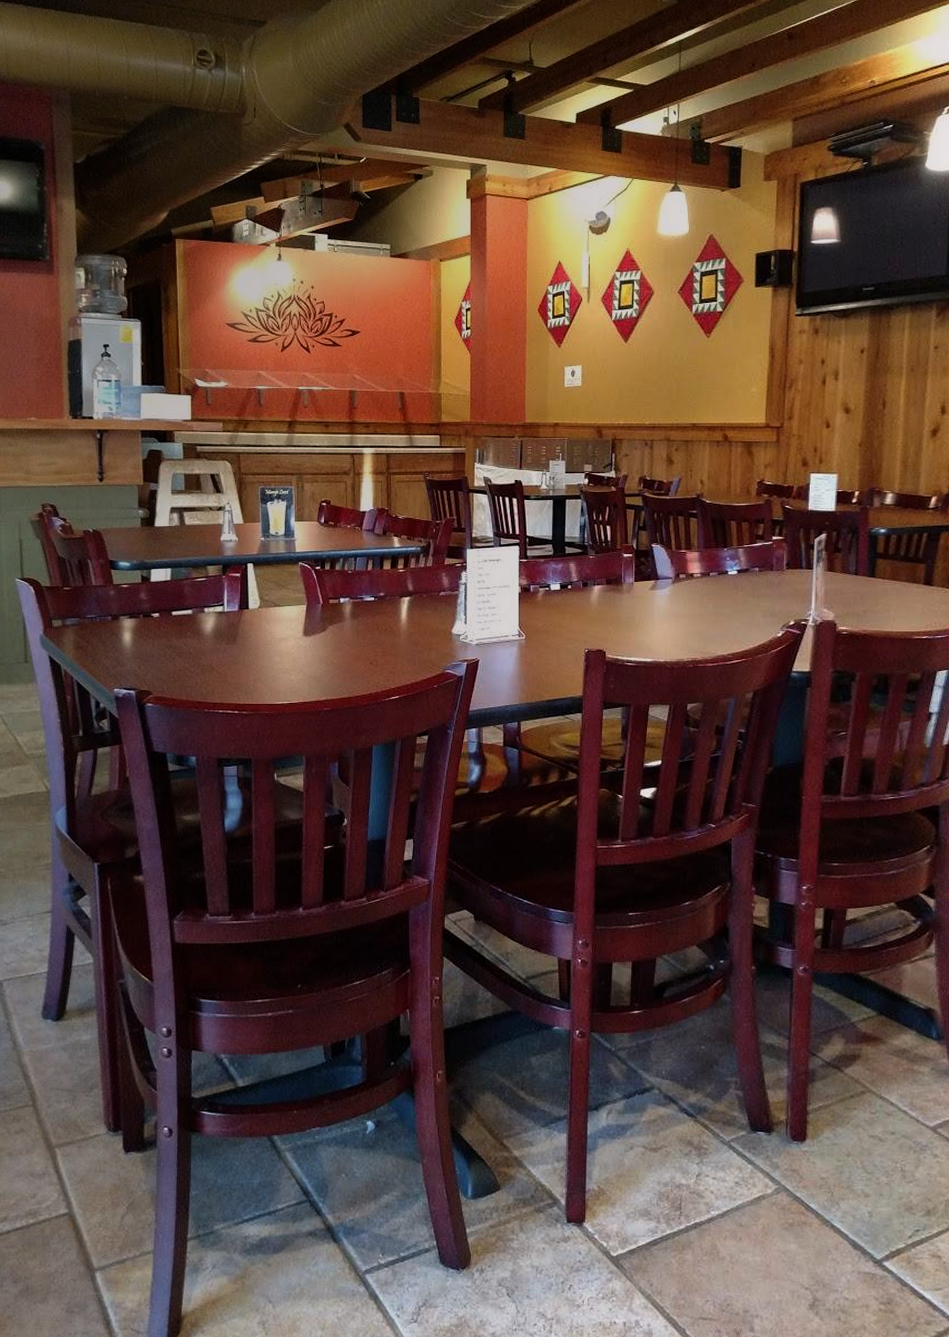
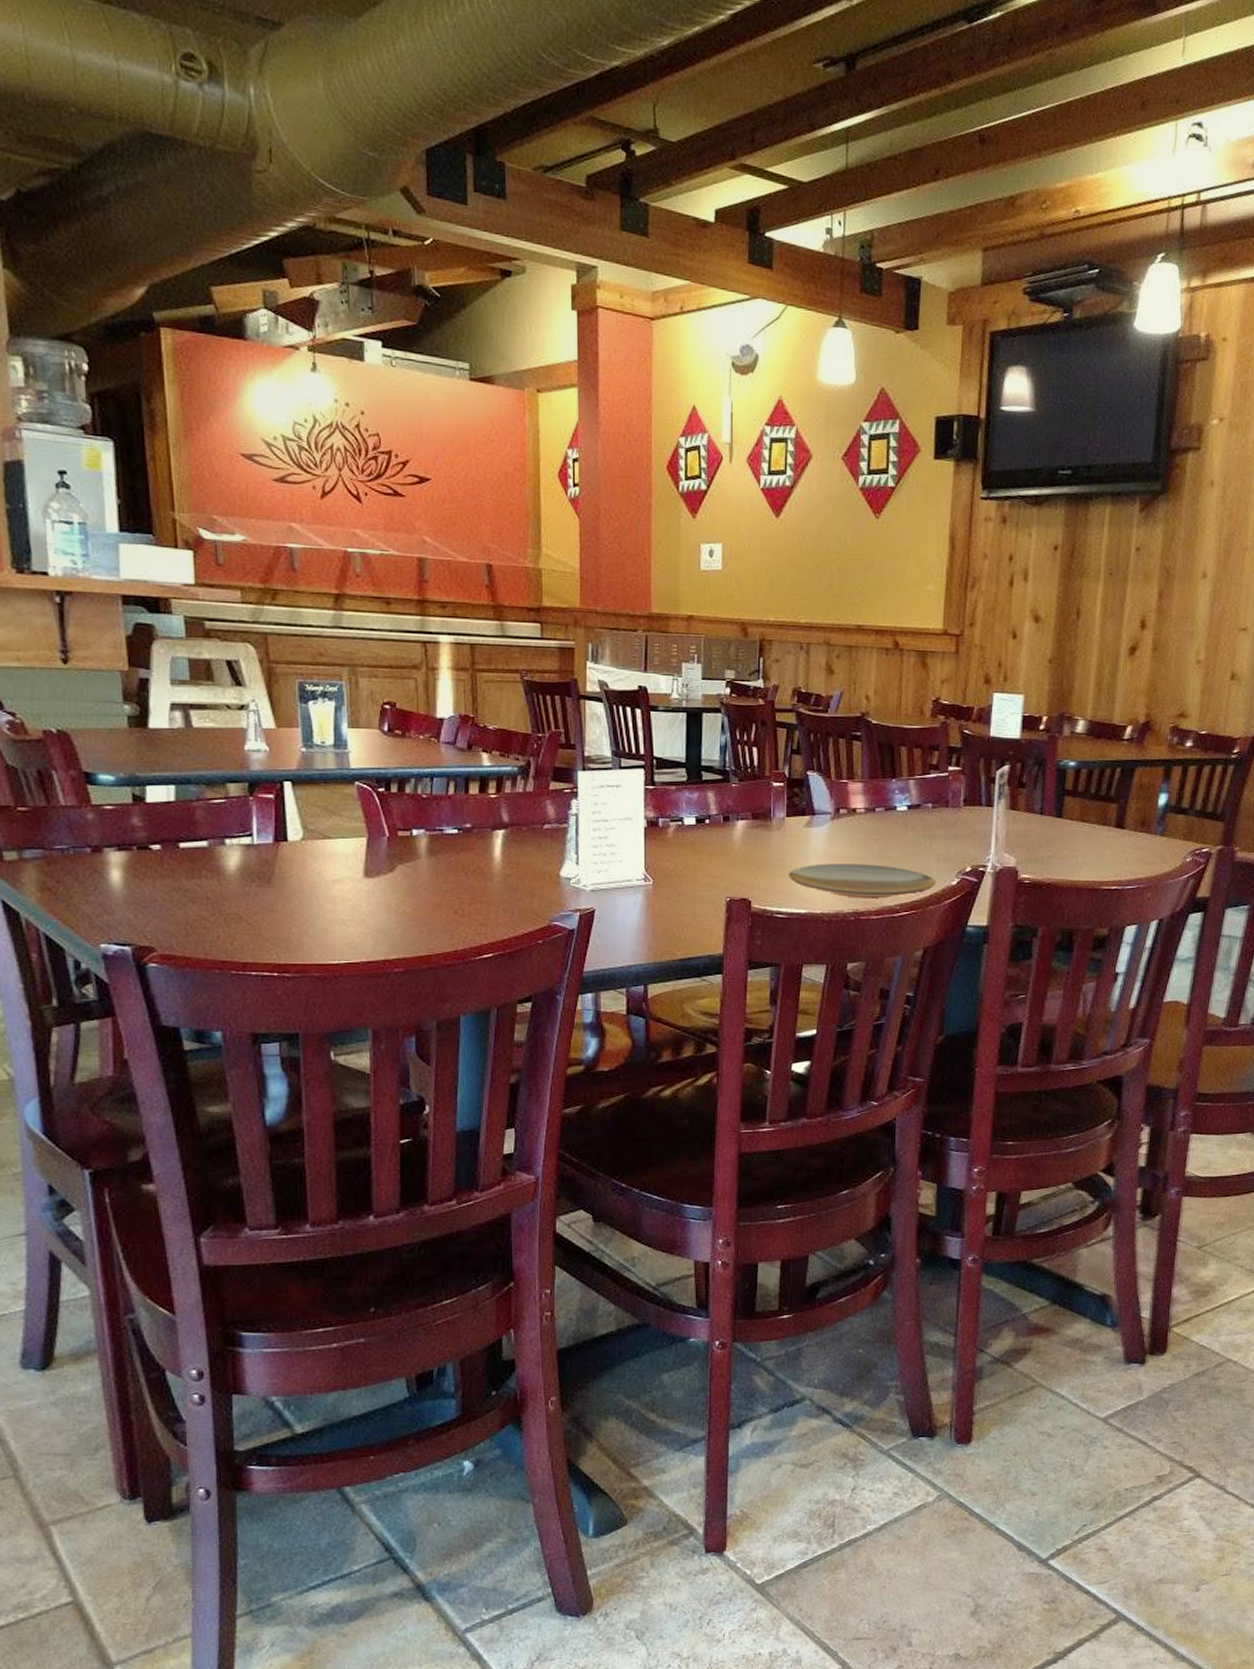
plate: none [637,620,764,649] -> present [788,863,936,899]

